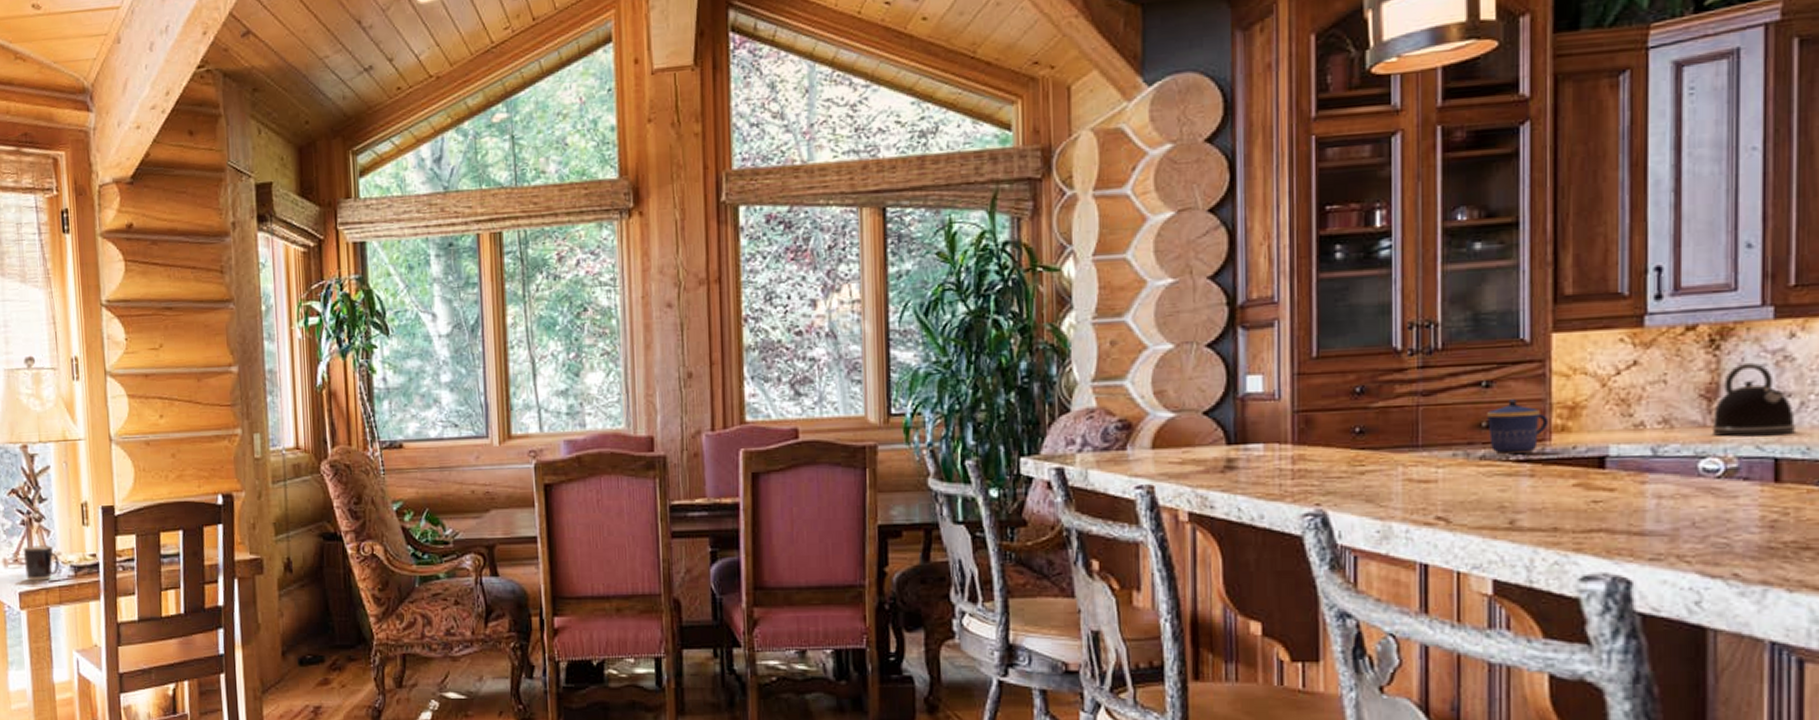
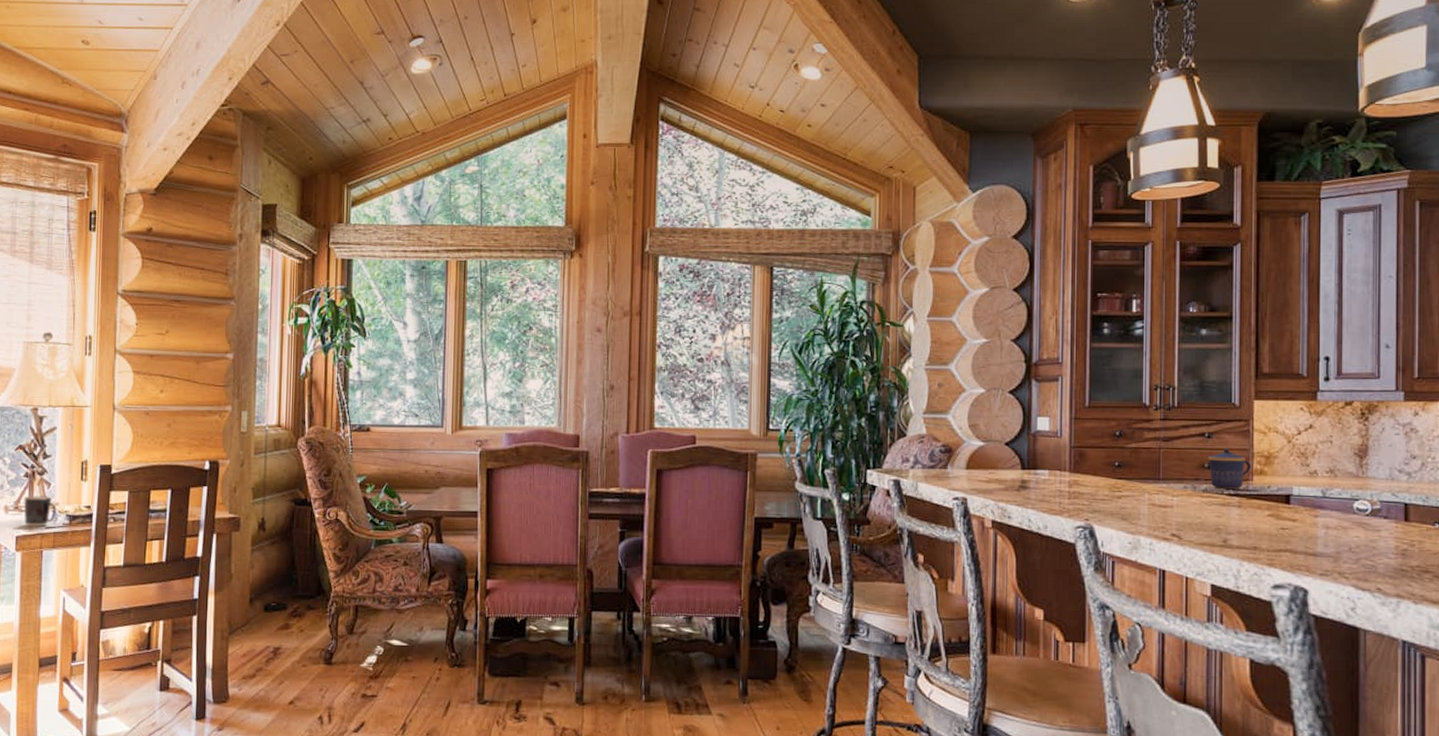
kettle: present [1712,362,1797,437] -> none [1362,431,1420,487]

